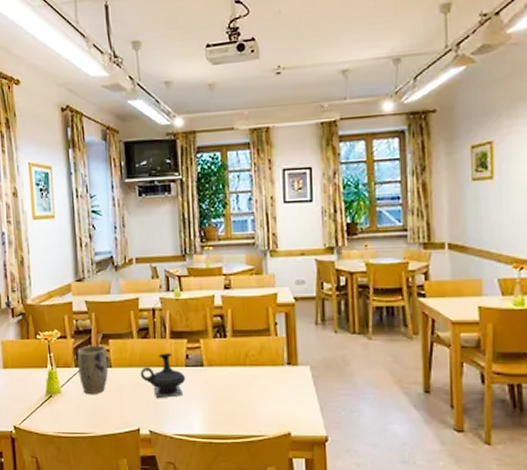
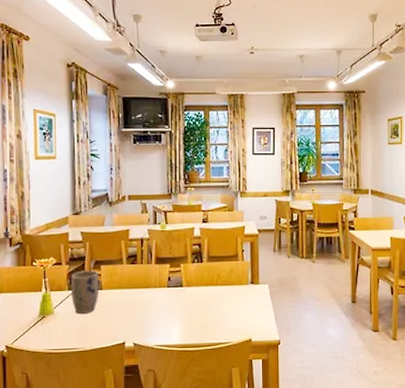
teapot: present [140,353,186,399] -> none [127,276,167,316]

